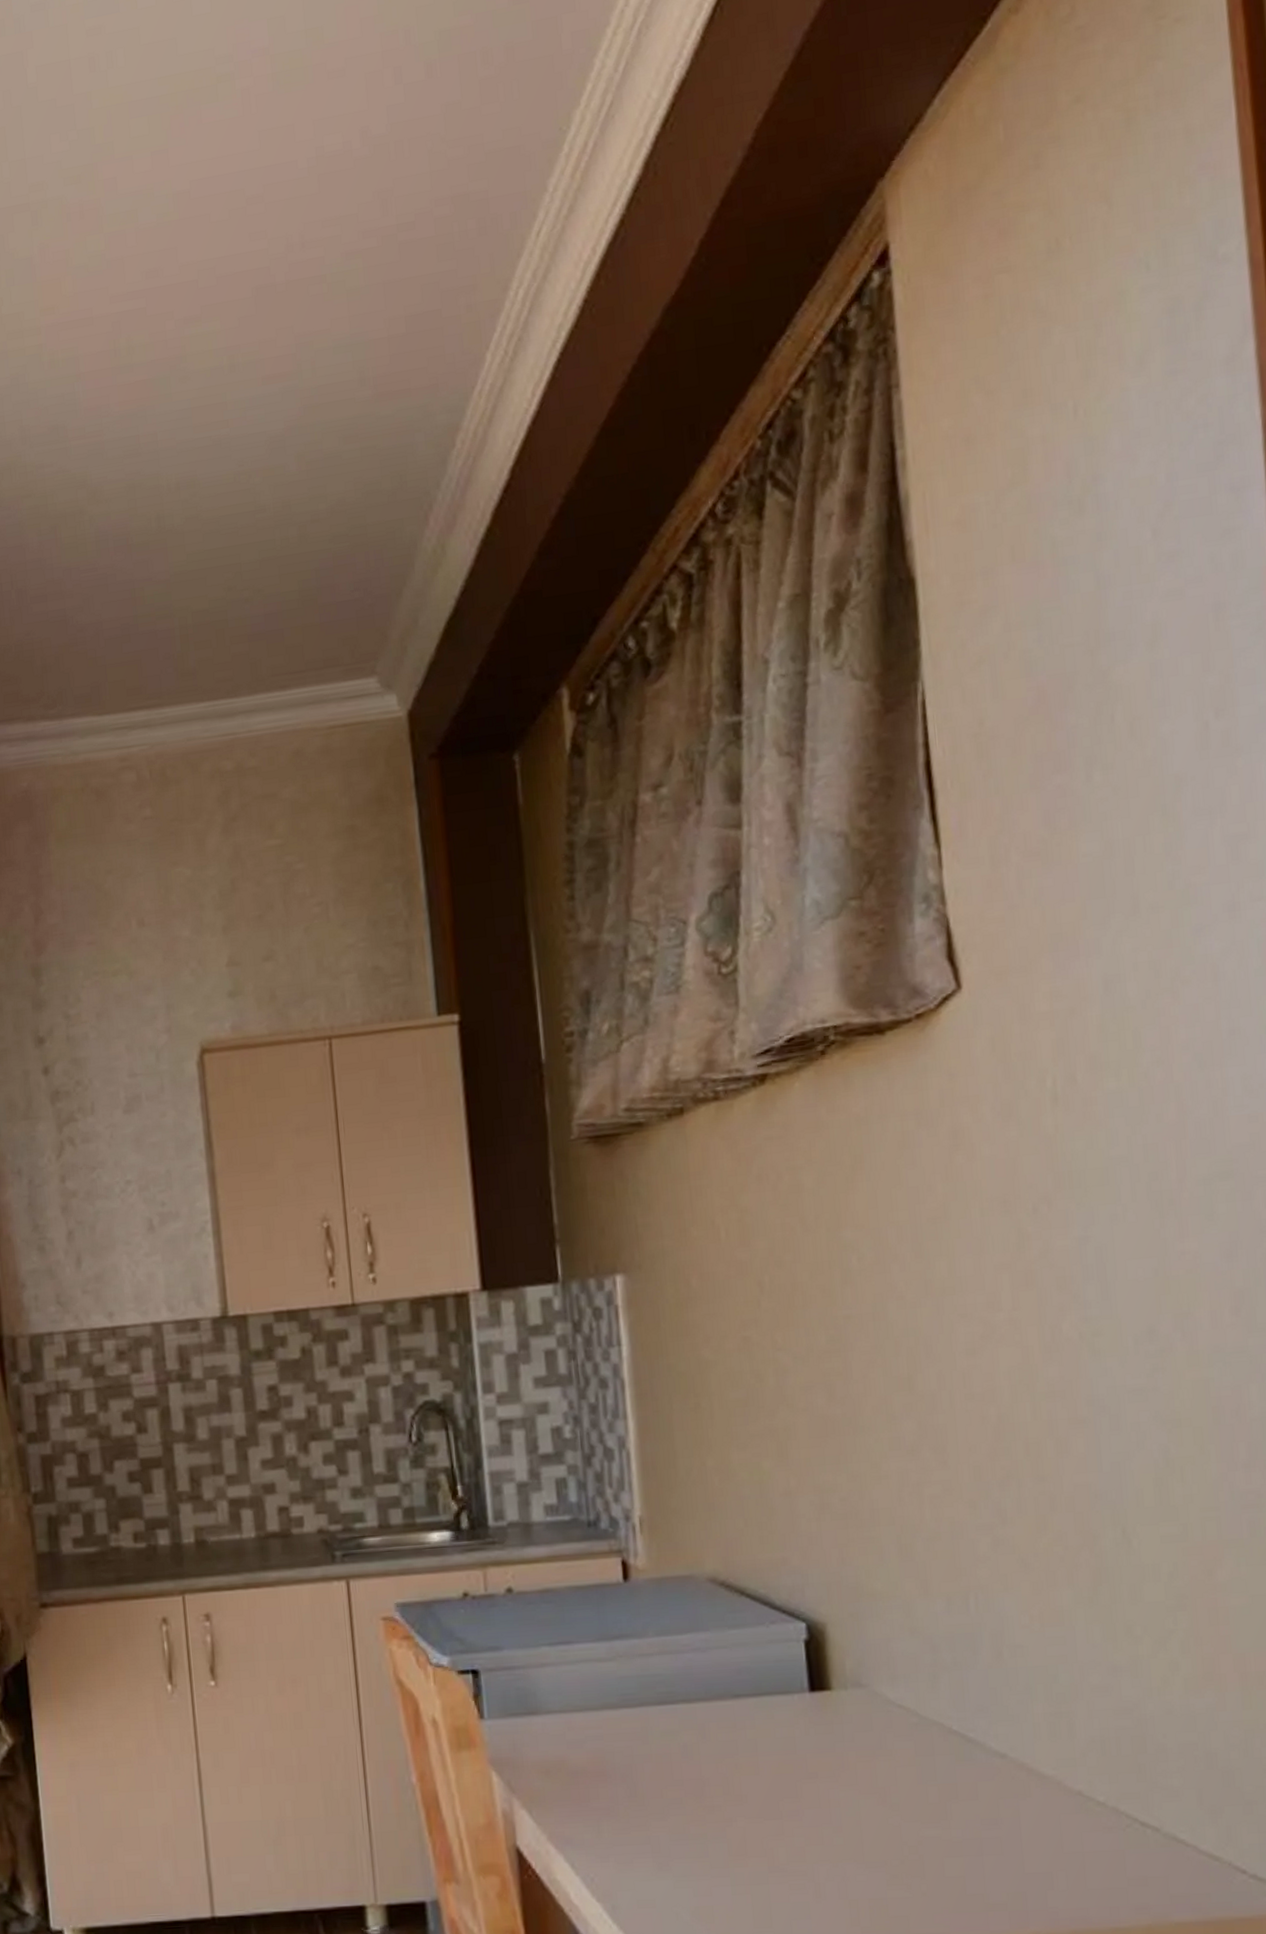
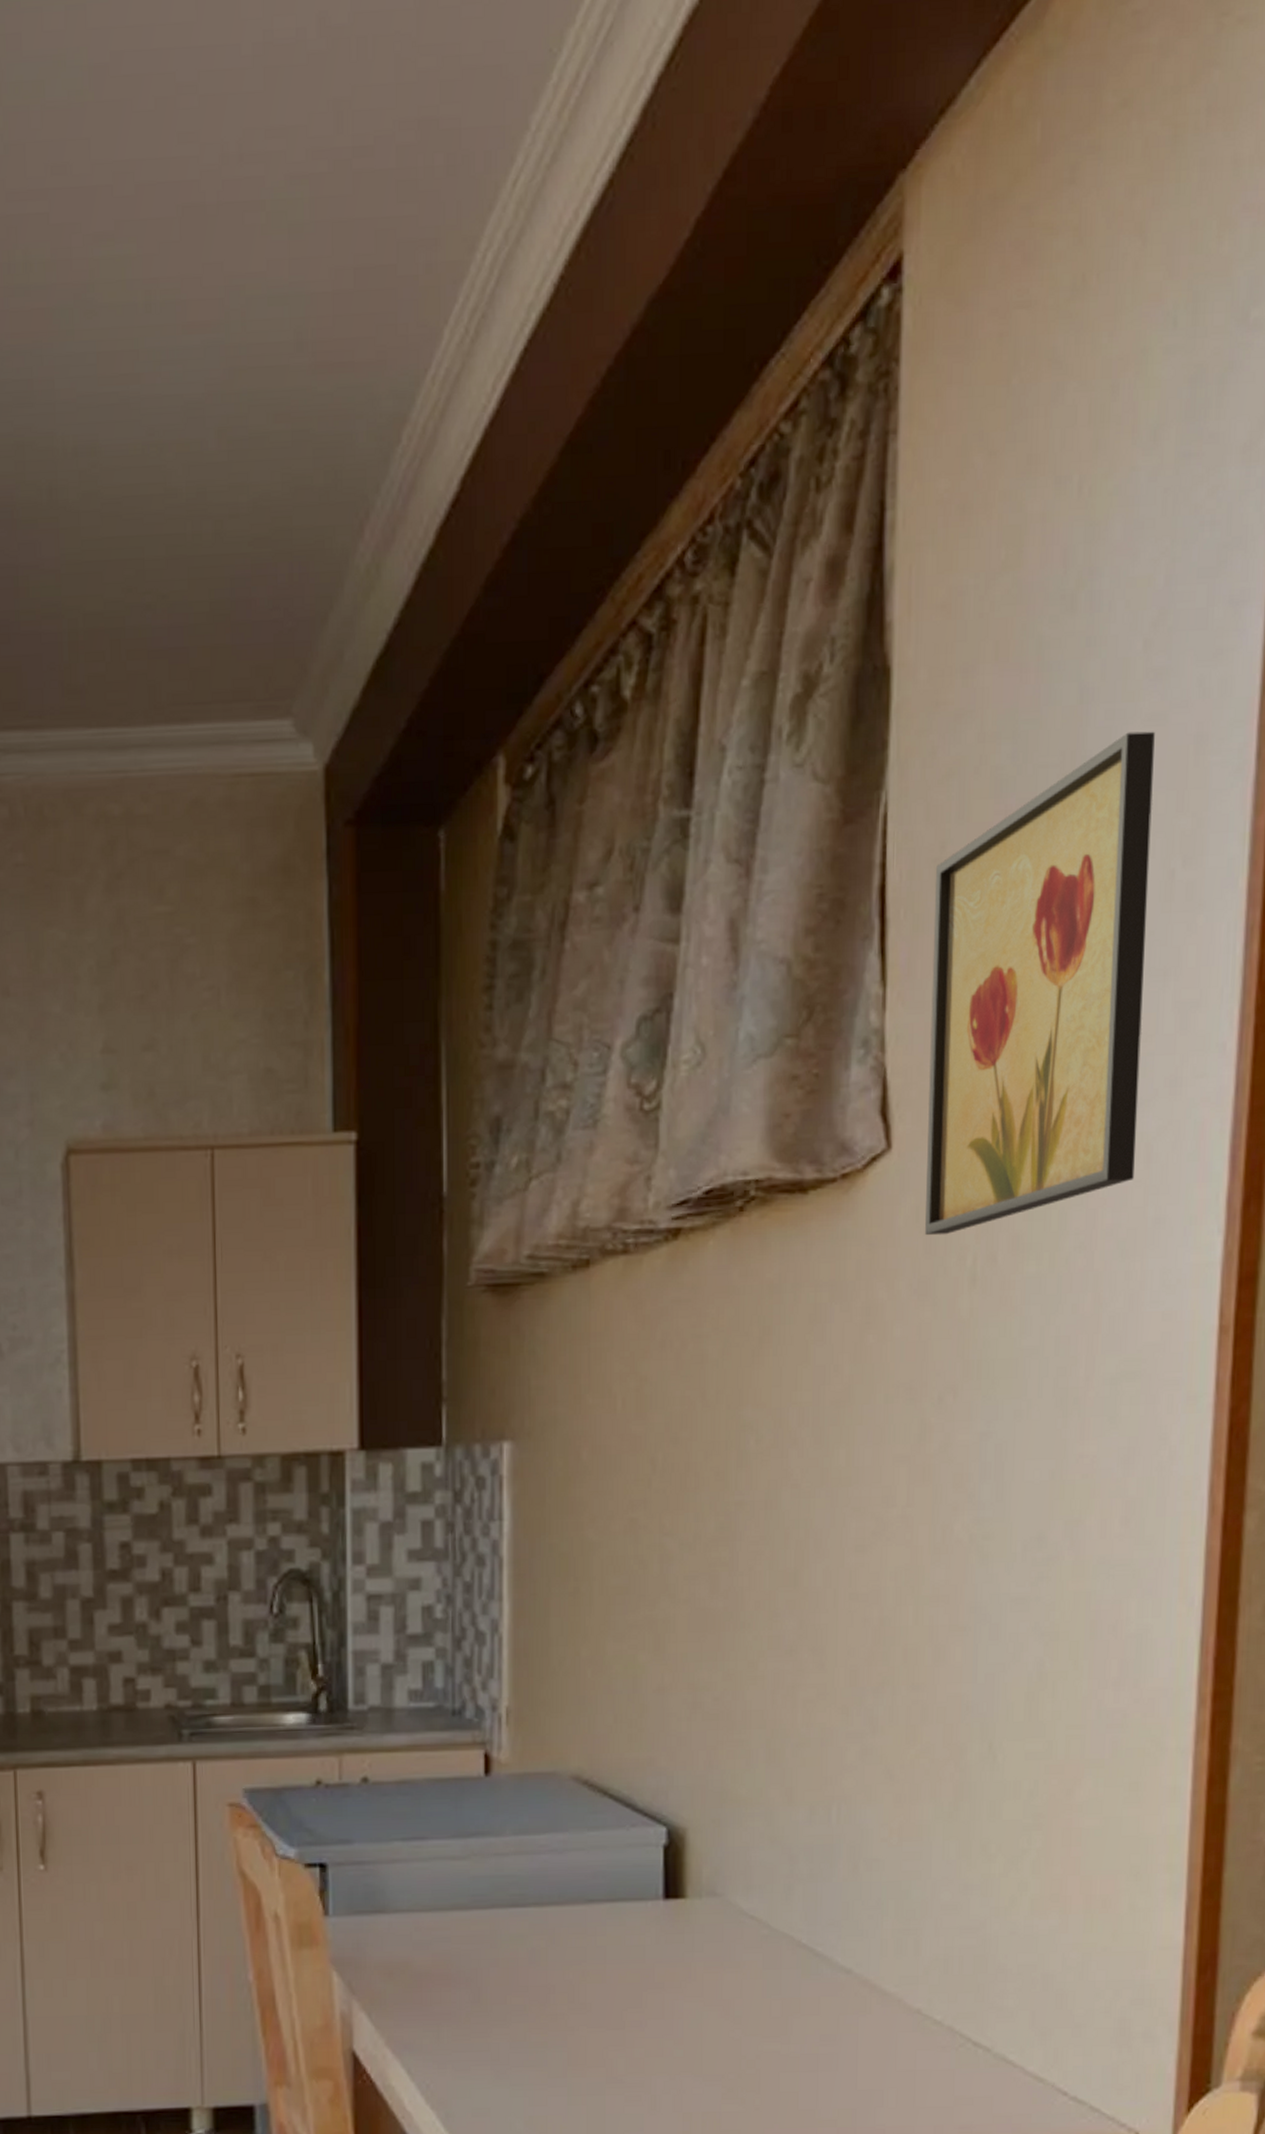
wall art: none [977,605,1203,1063] -> present [924,731,1155,1236]

